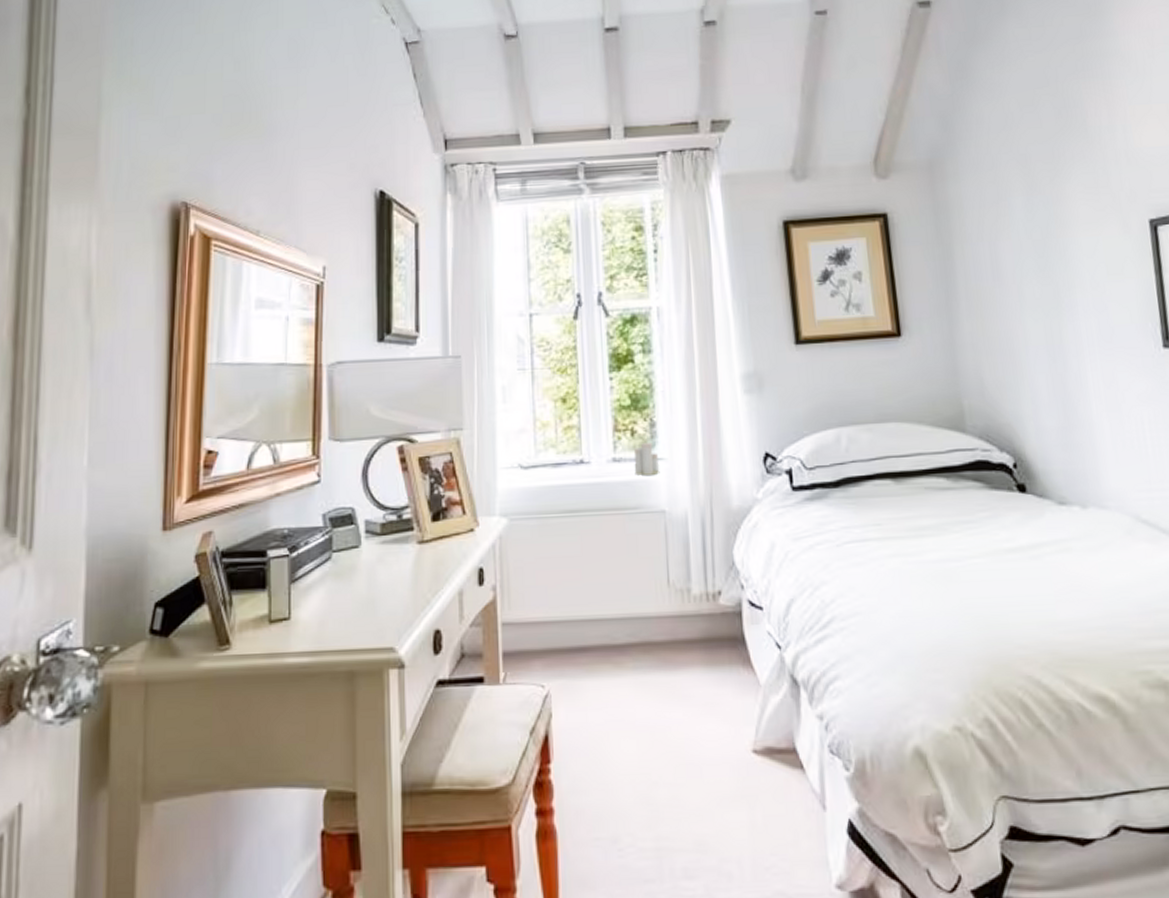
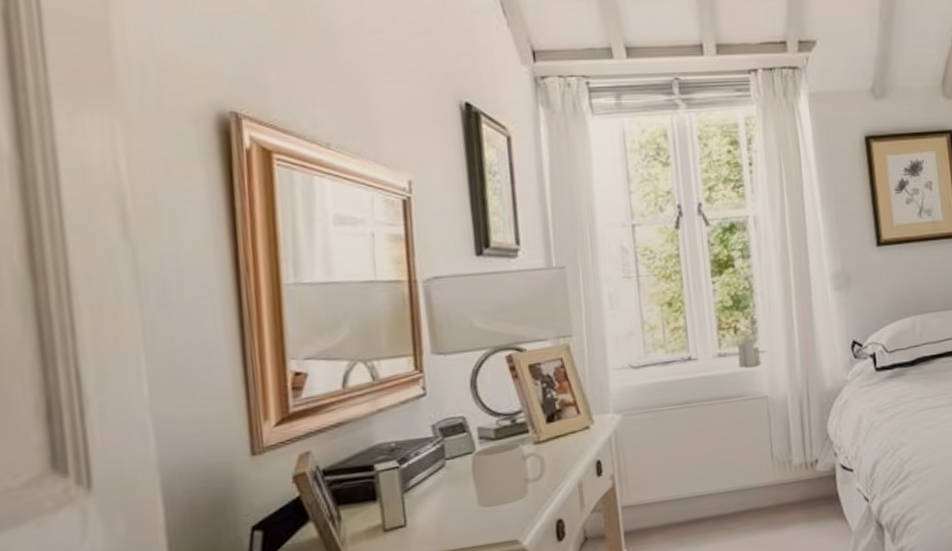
mug: none [356,539,429,608] -> present [471,442,547,508]

